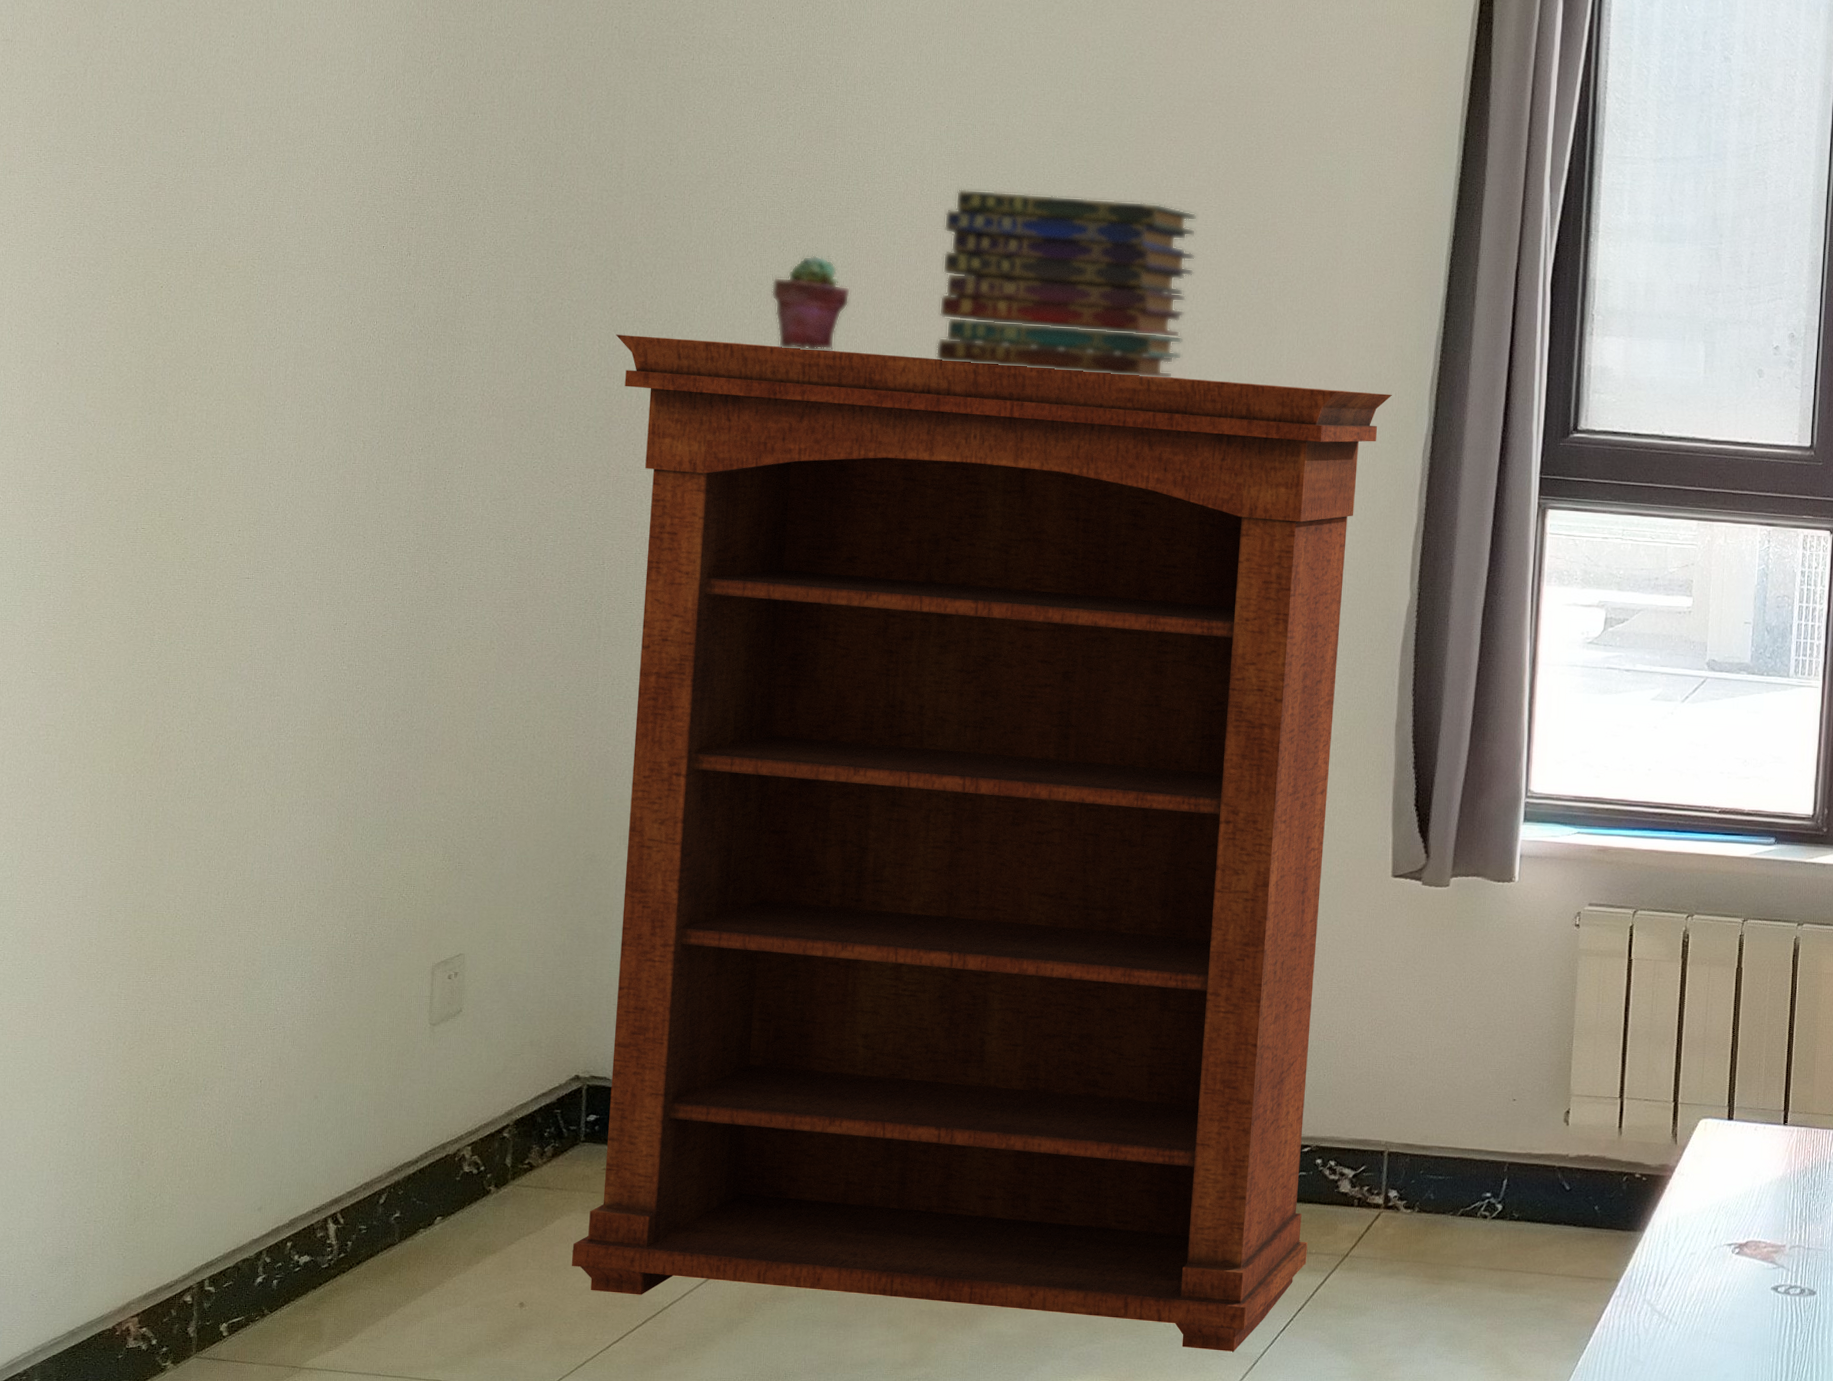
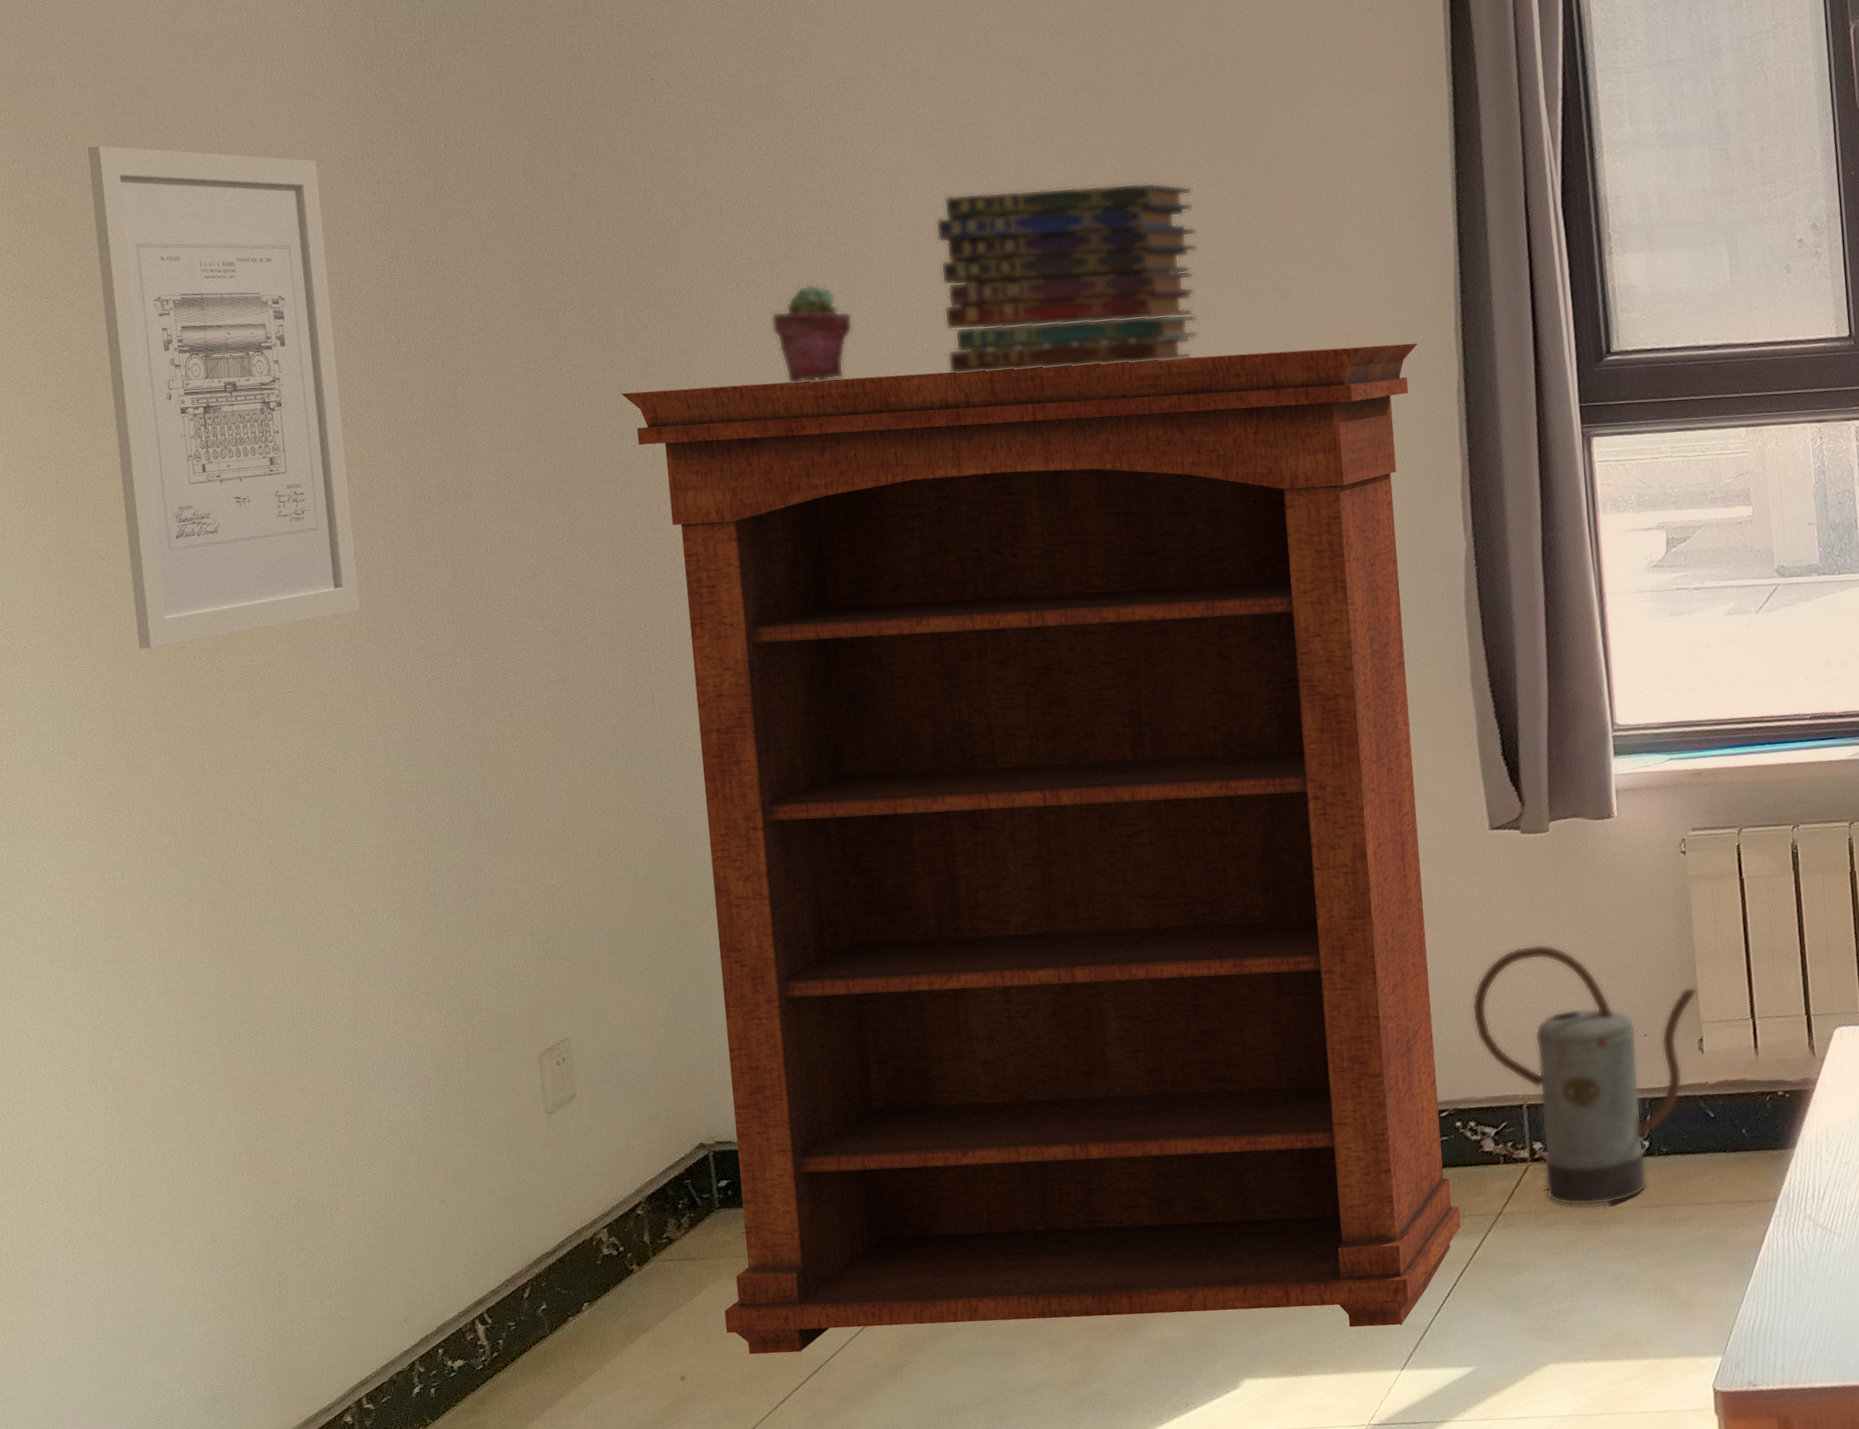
wall art: none [109,26,358,517] -> present [87,145,360,649]
watering can: none [1348,995,1572,1261] -> present [1471,944,1698,1207]

